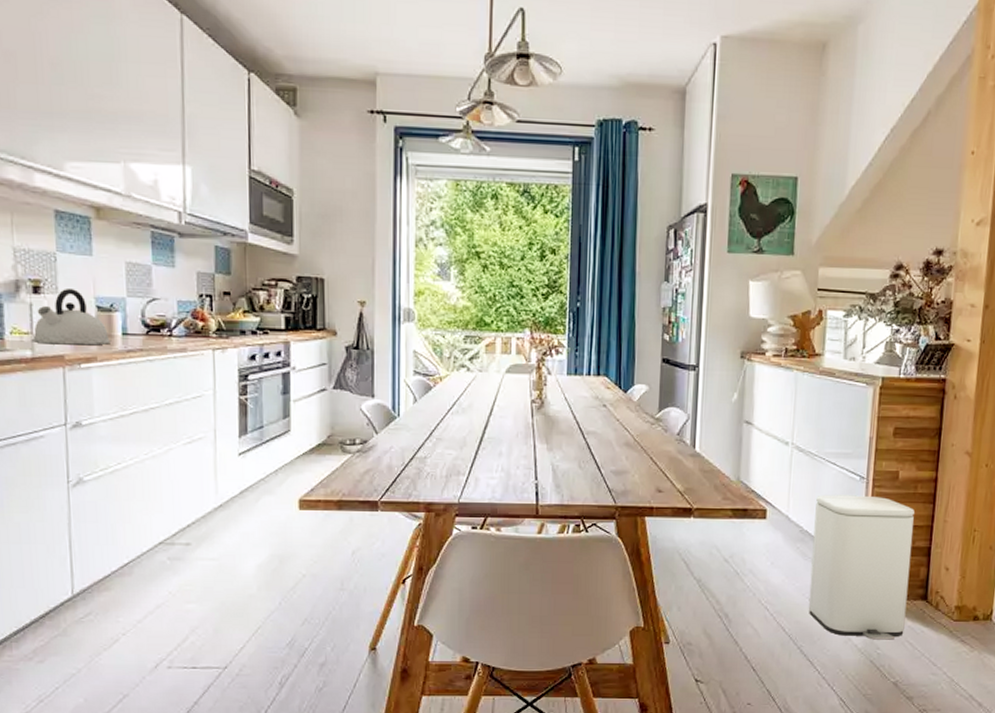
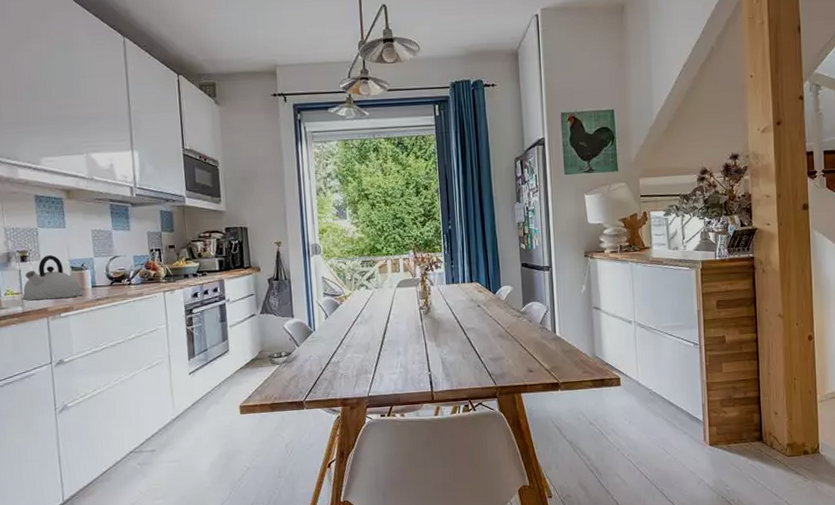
pedal bin: present [808,494,916,640] -> none [660,358,747,479]

